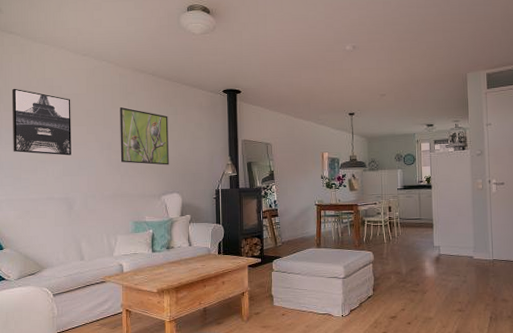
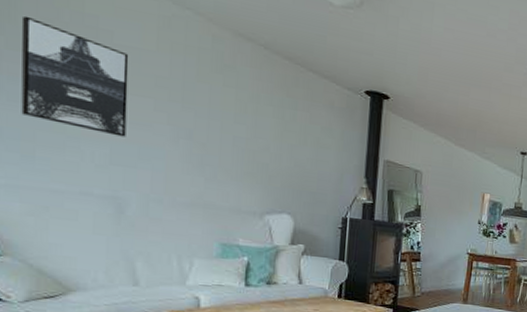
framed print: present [120,106,169,165] -> none [205,82,284,176]

